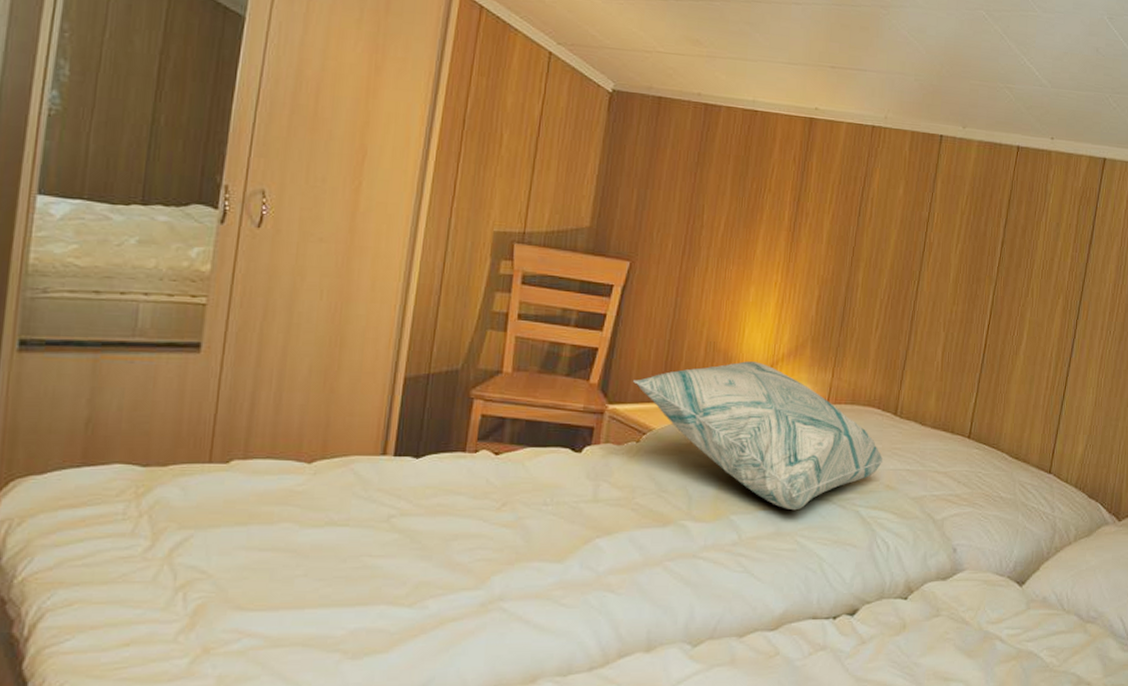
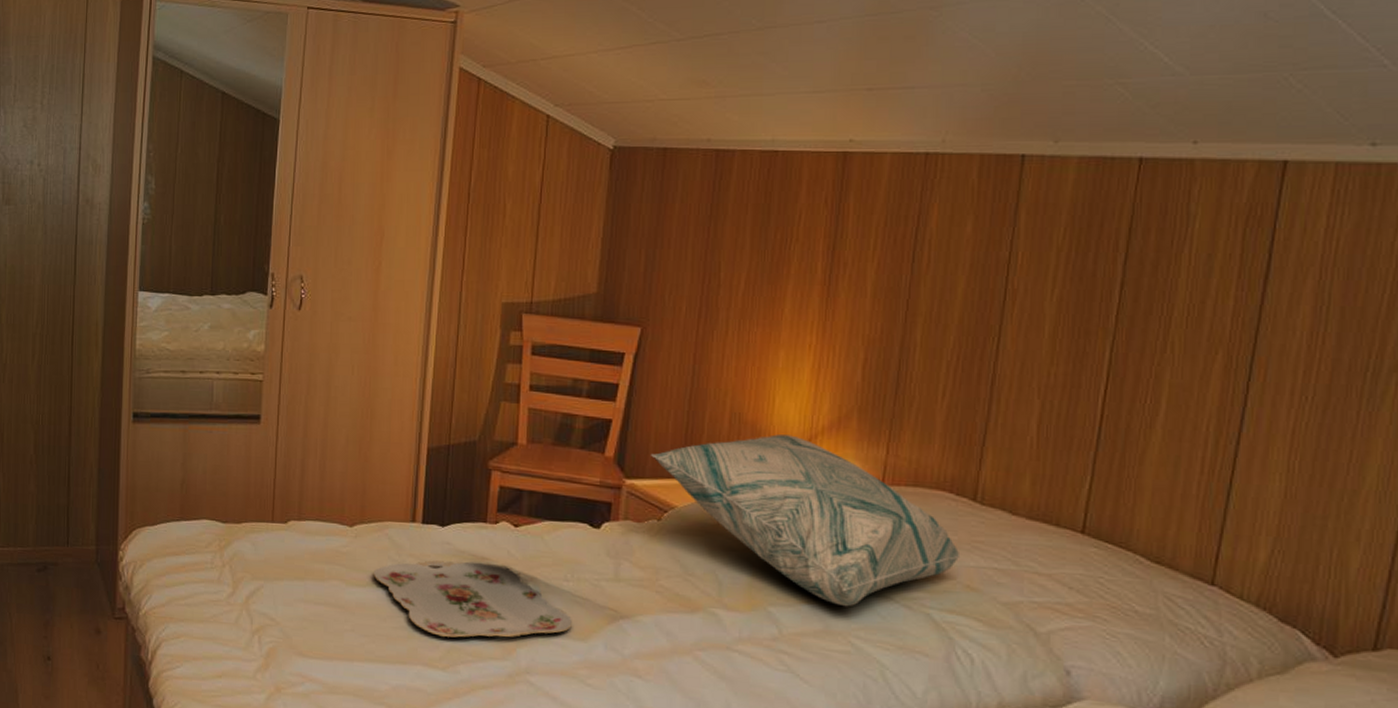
serving tray: none [333,492,549,572] -> present [373,560,572,638]

